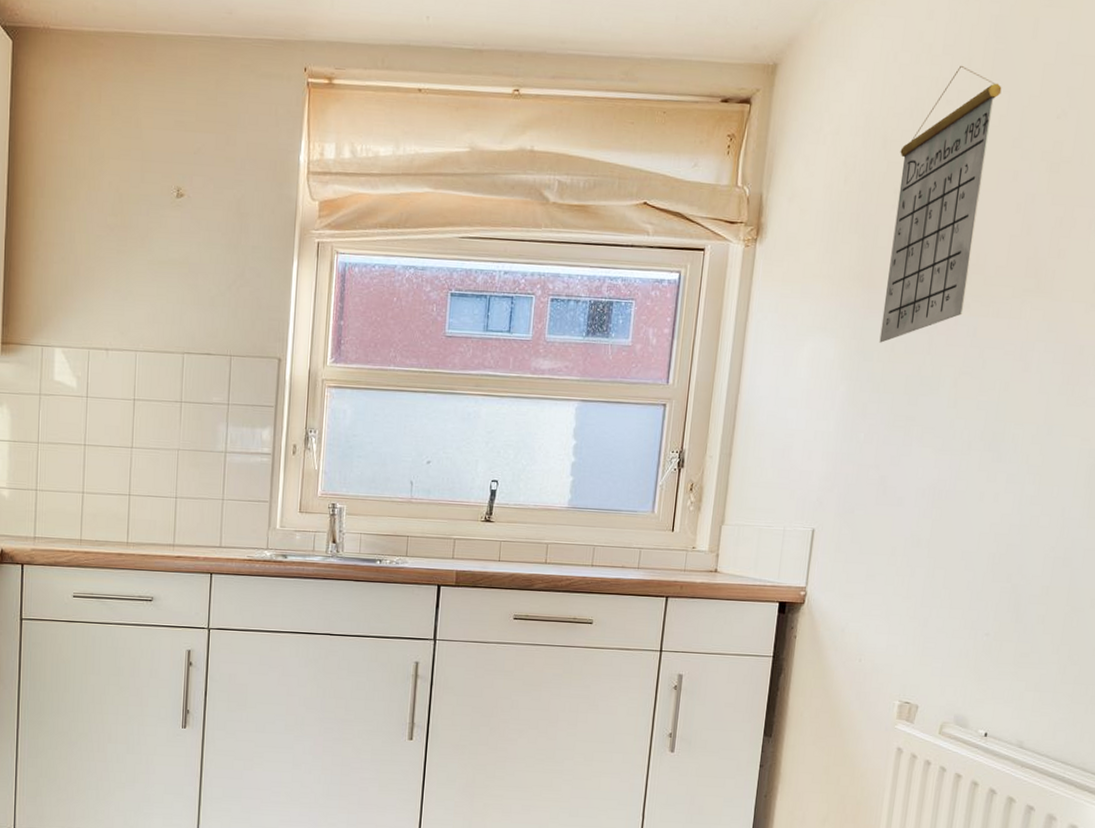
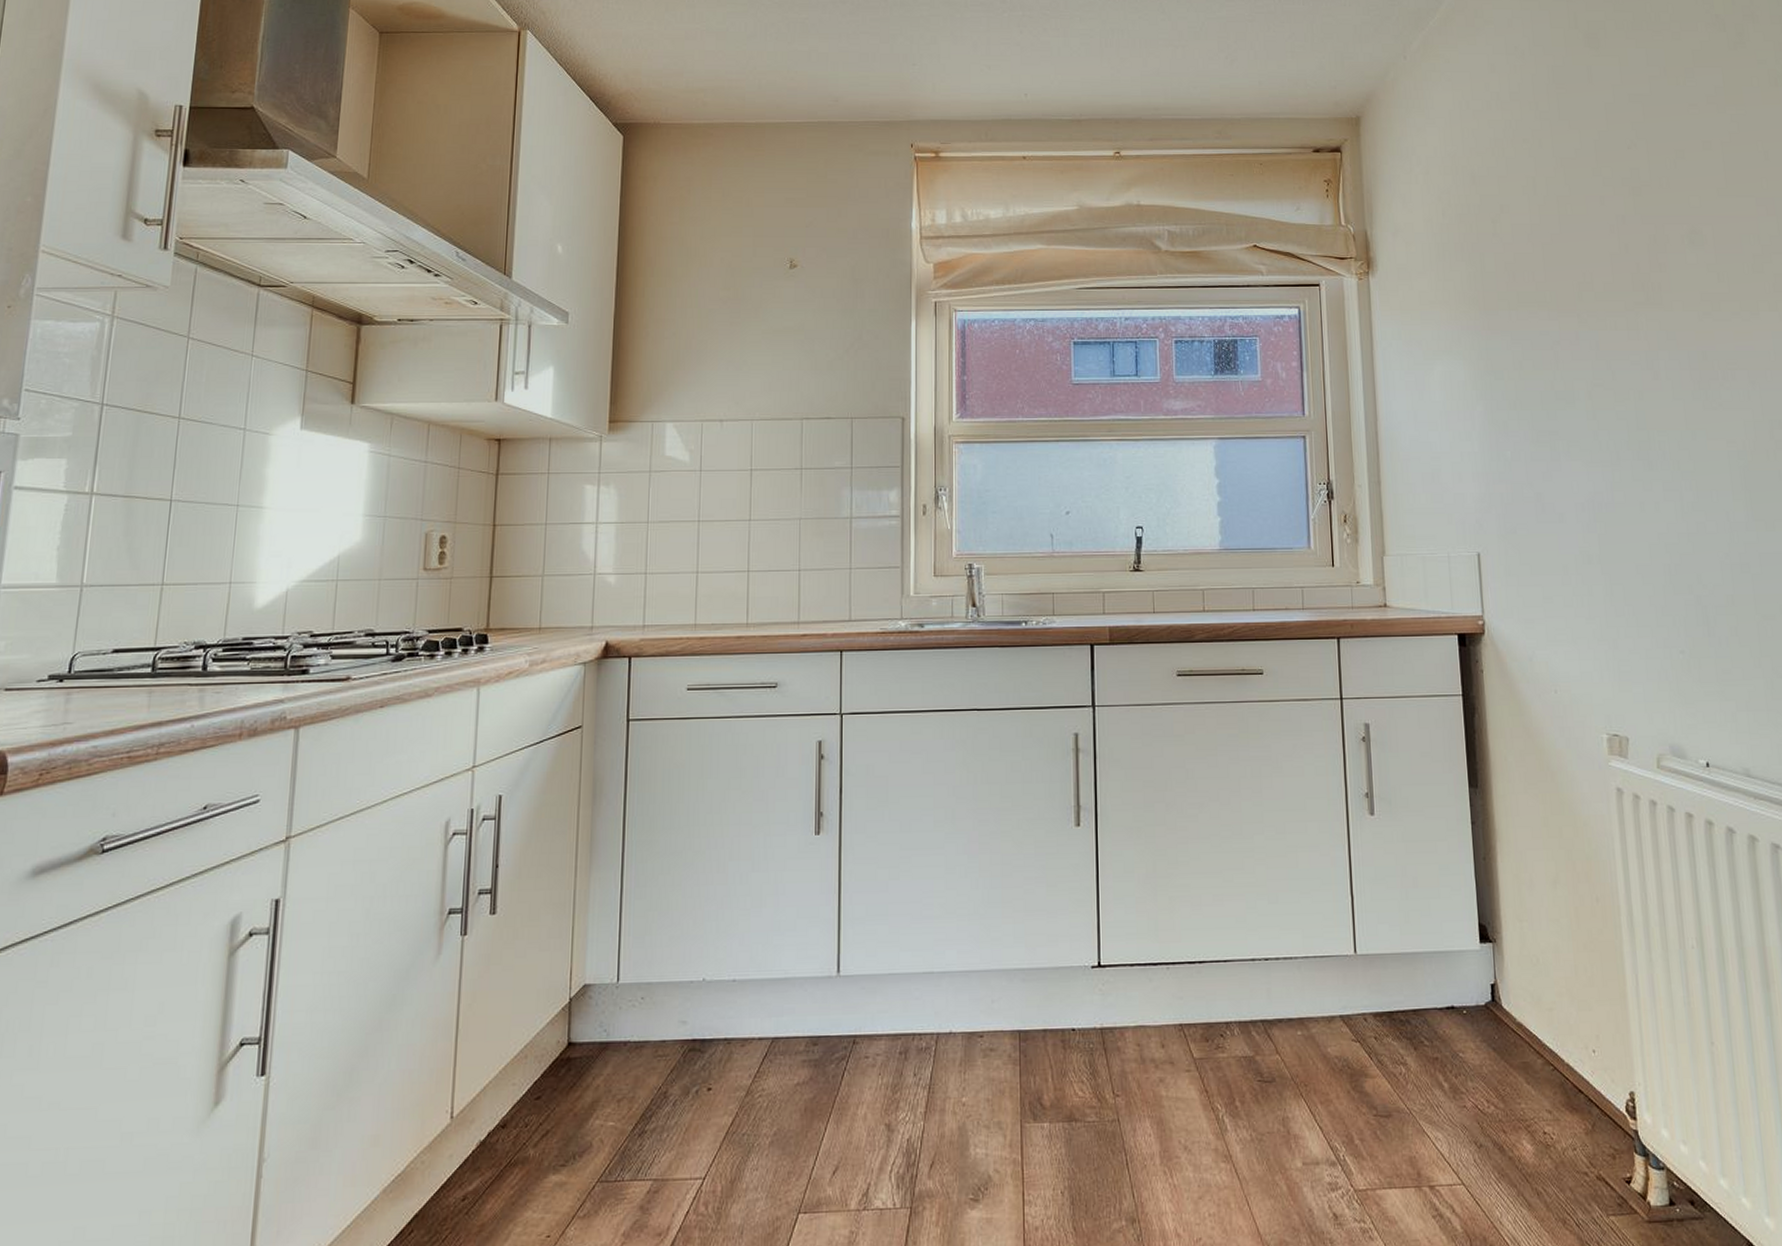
calendar: present [879,65,1002,343] -> none [1489,108,1582,362]

